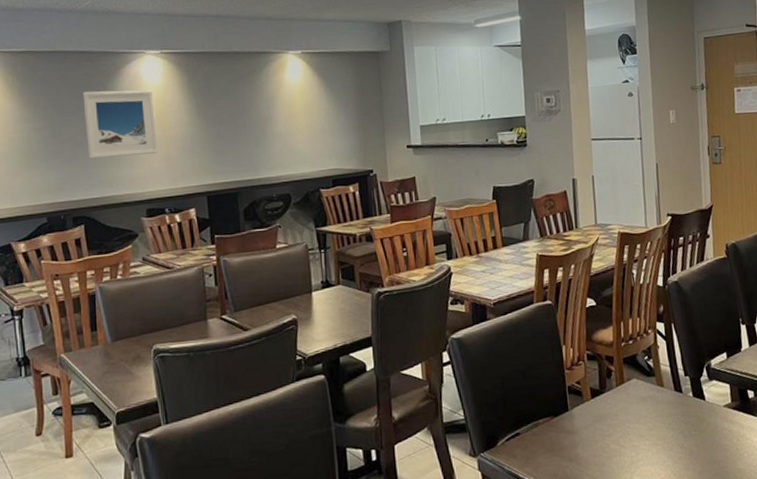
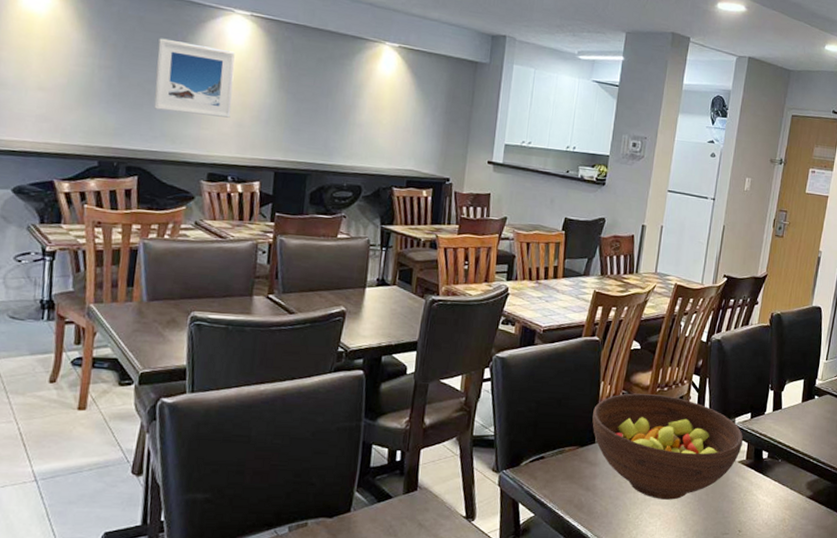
fruit bowl: none [560,348,724,459] -> present [592,393,744,500]

